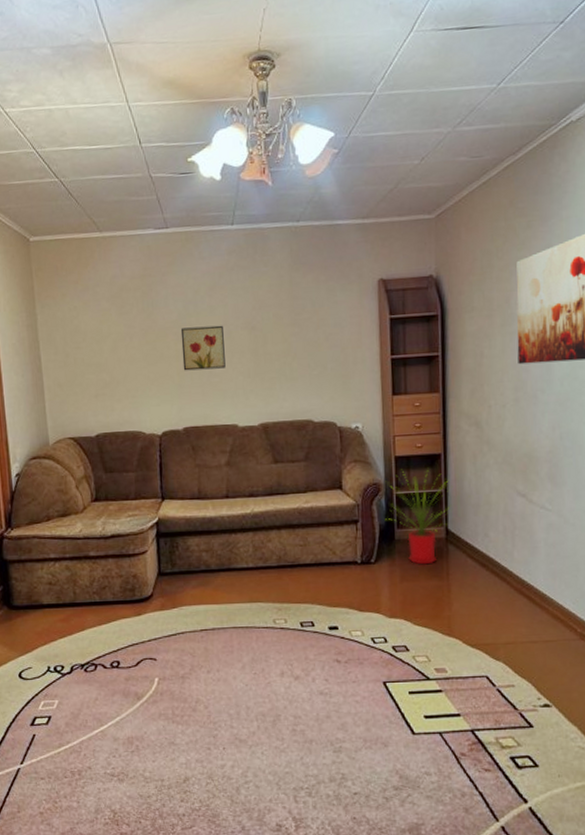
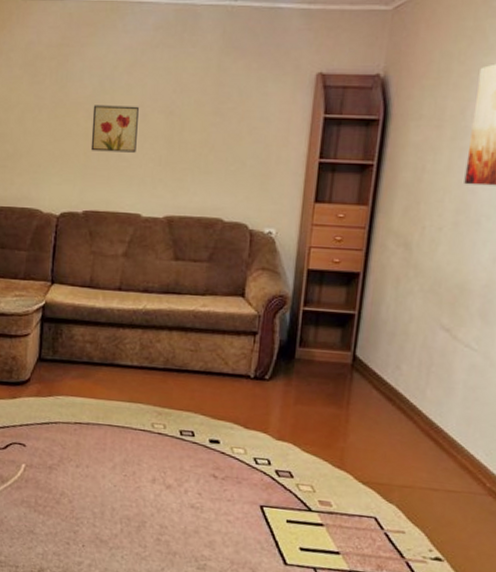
house plant: present [384,469,452,565] -> none [286,284,365,390]

